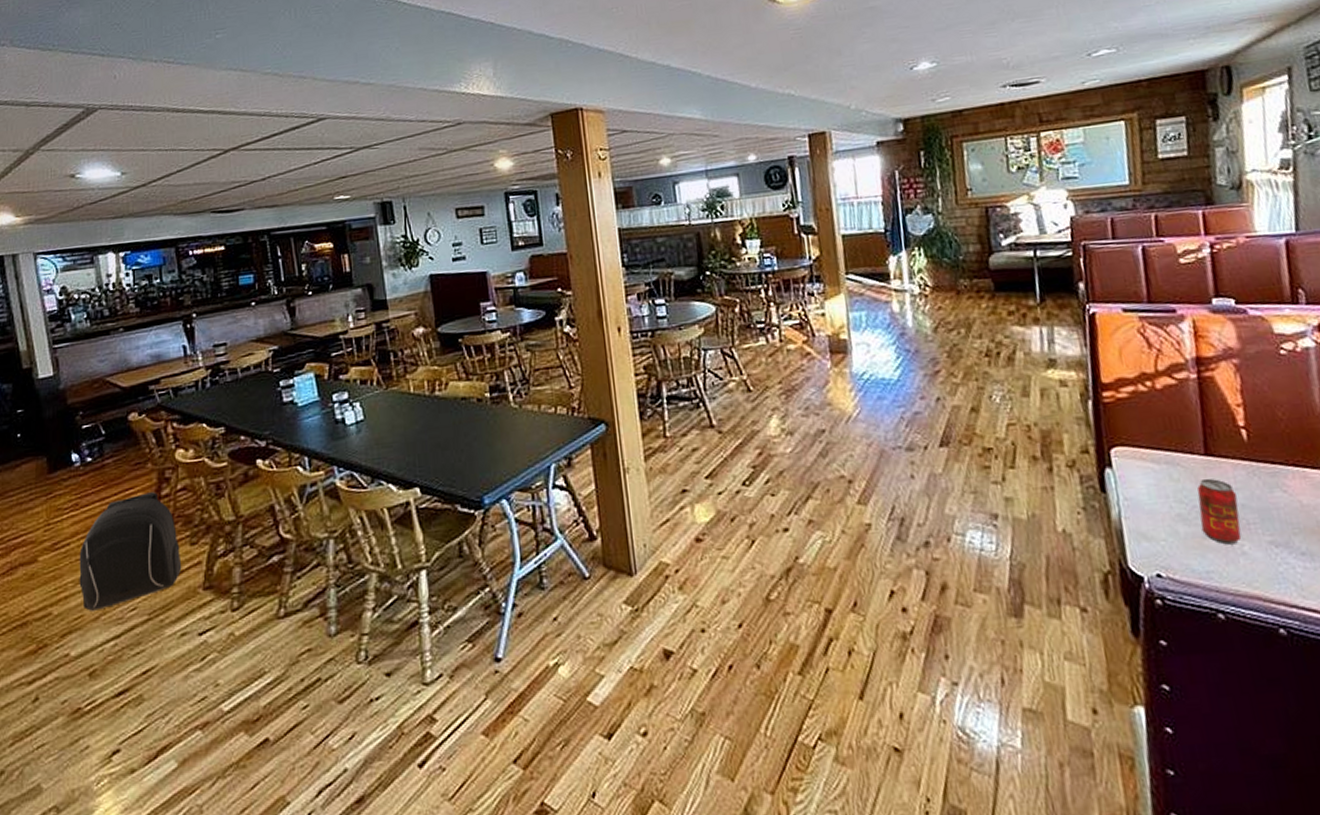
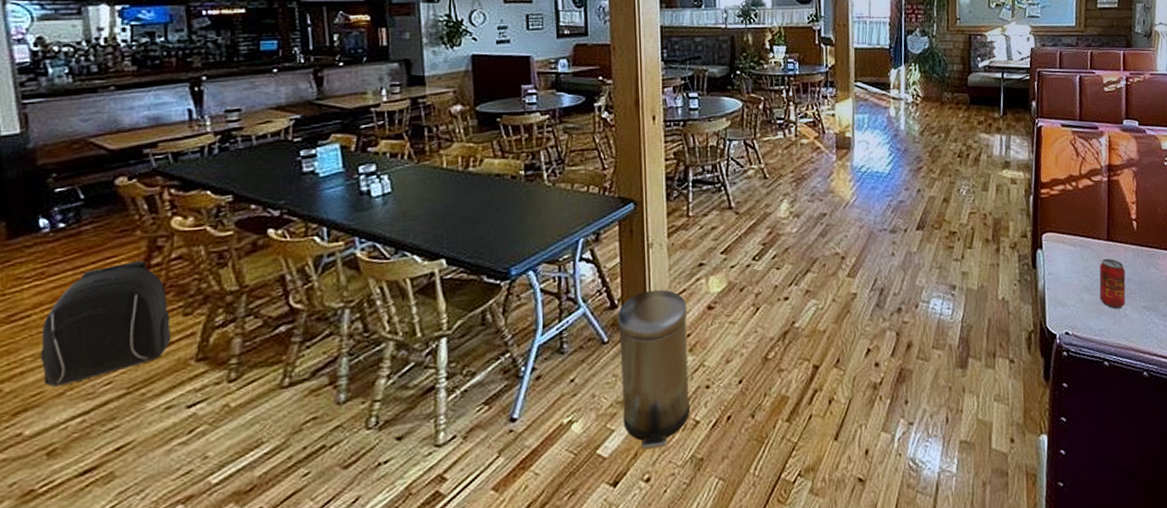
pedal bin: none [597,519,685,700] -> present [618,289,689,450]

